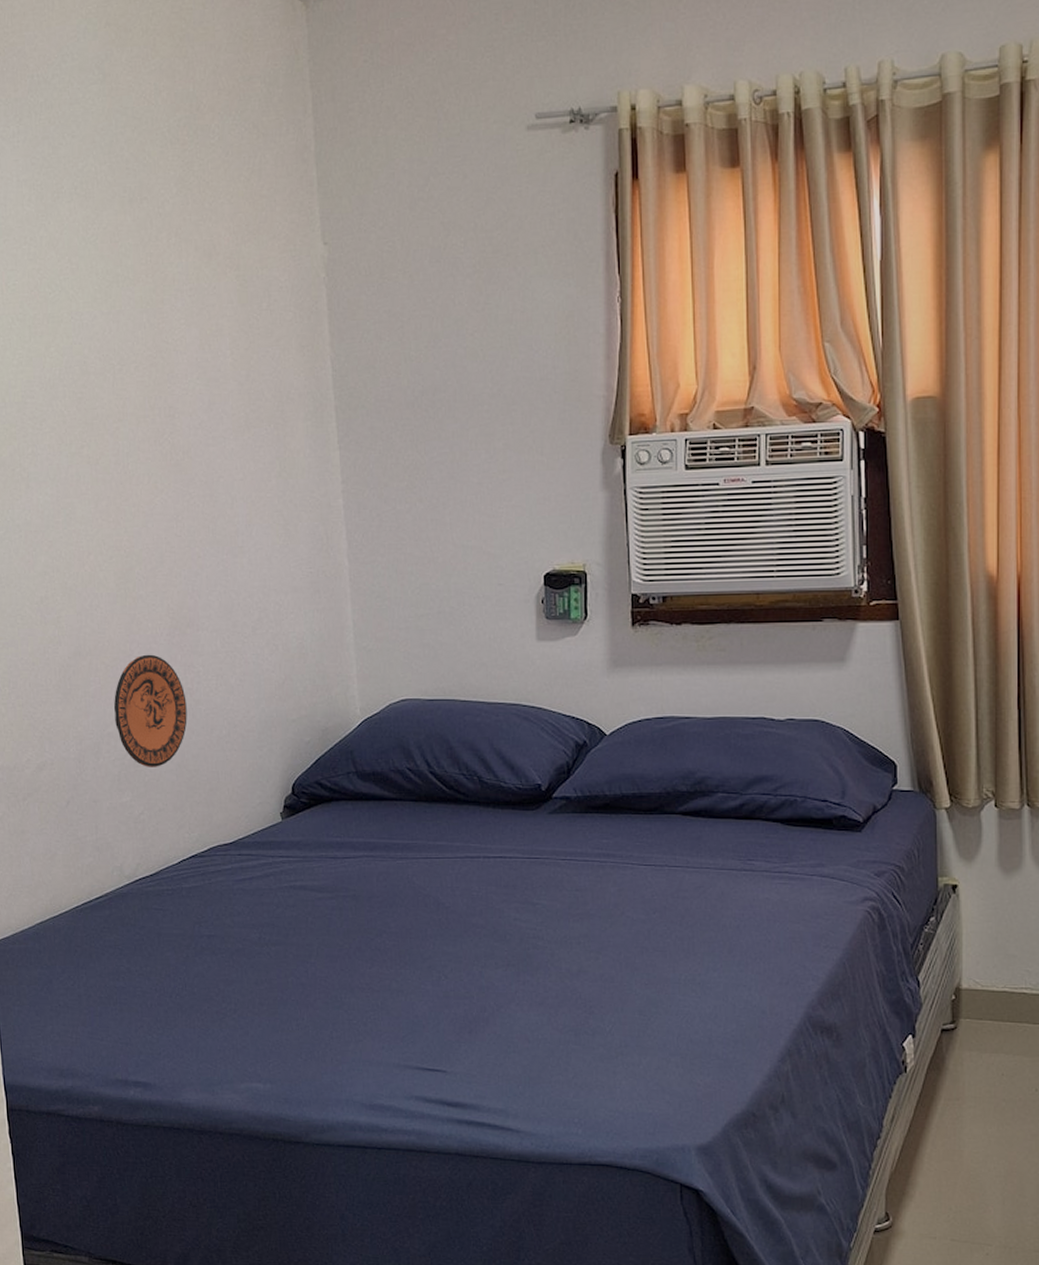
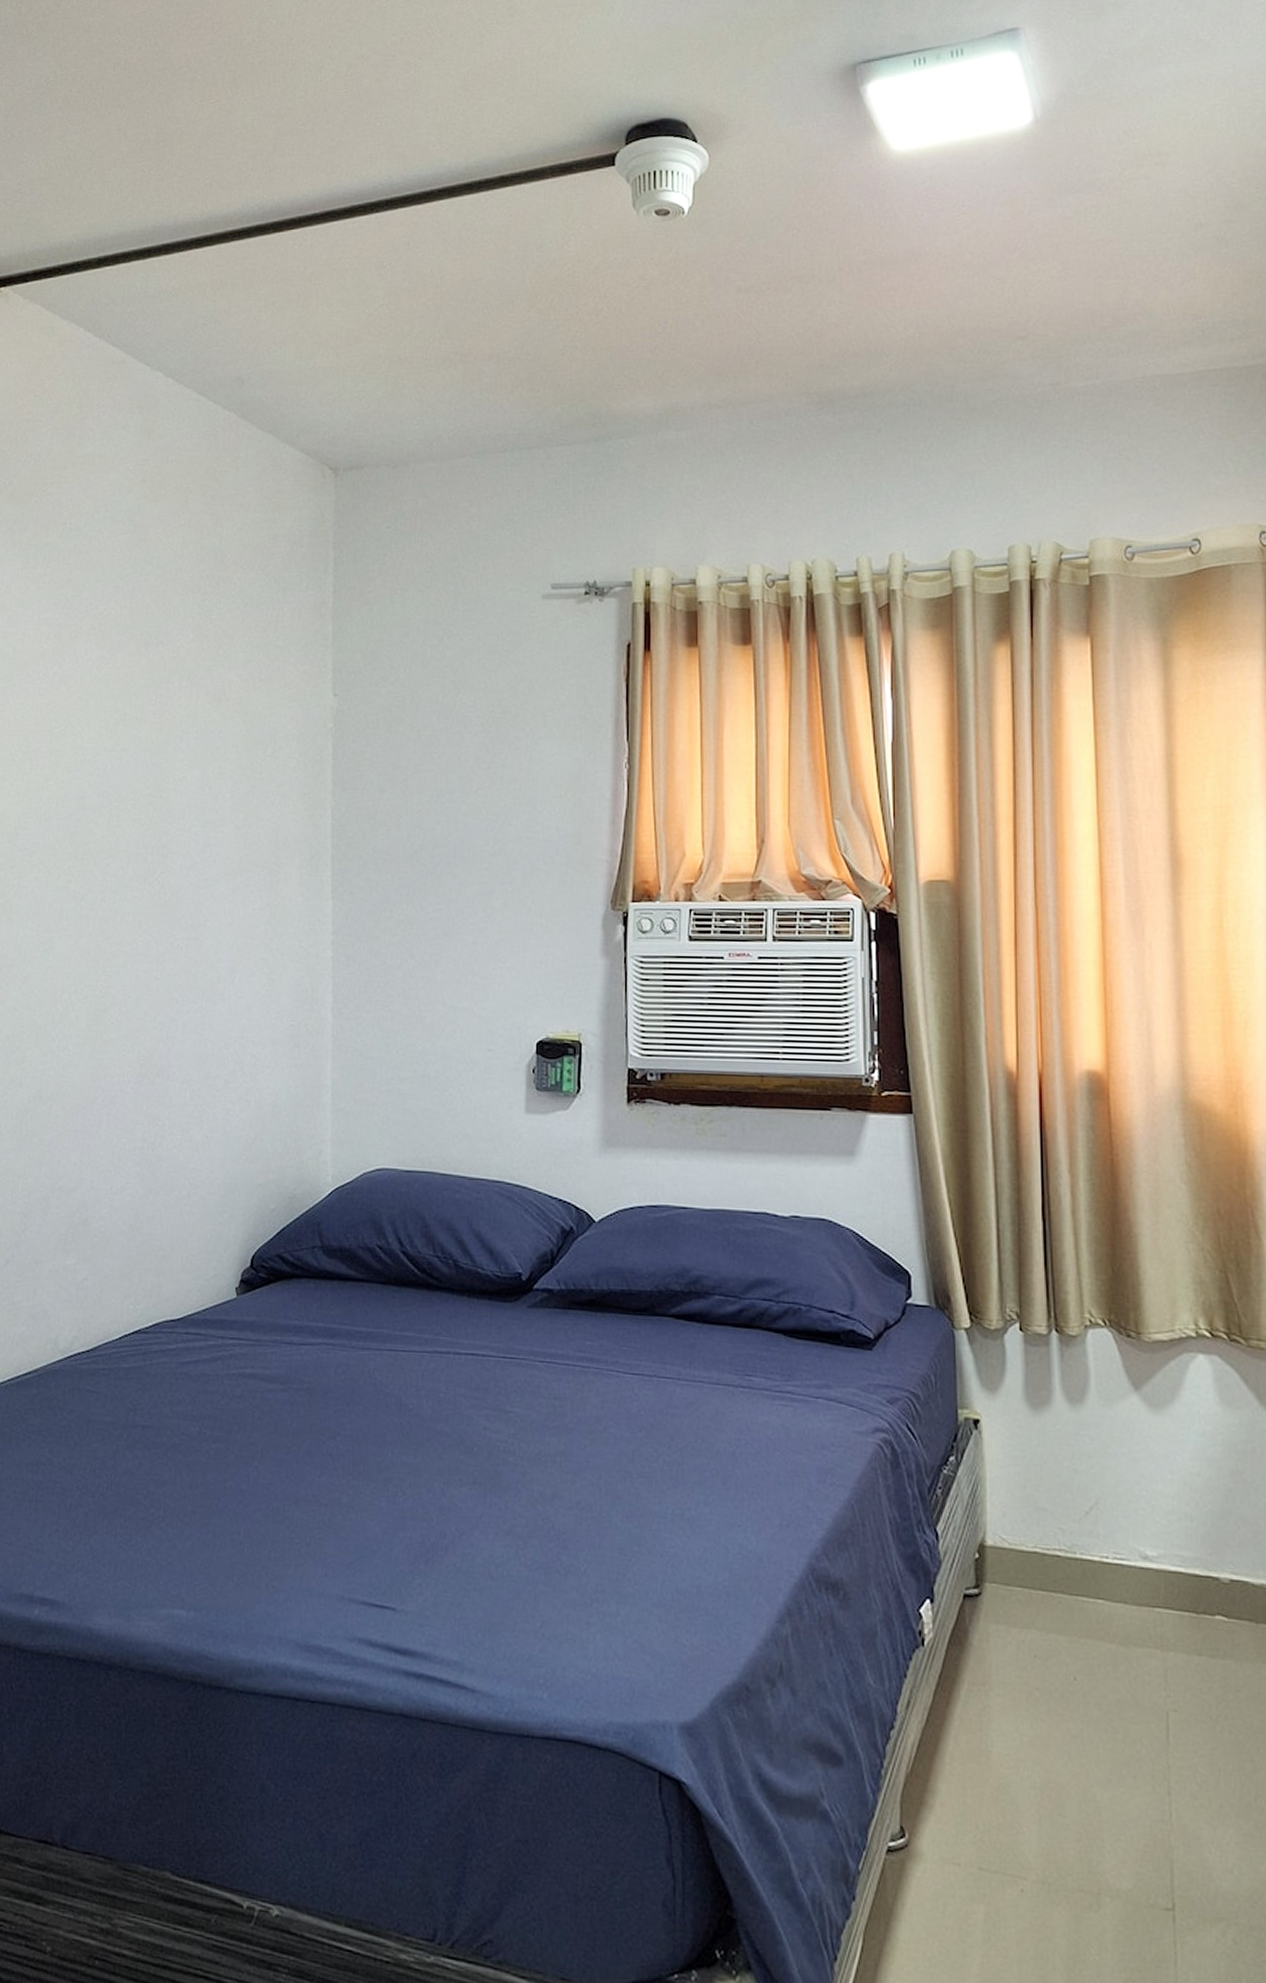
decorative plate: present [114,654,187,767] -> none [69,1102,148,1228]

